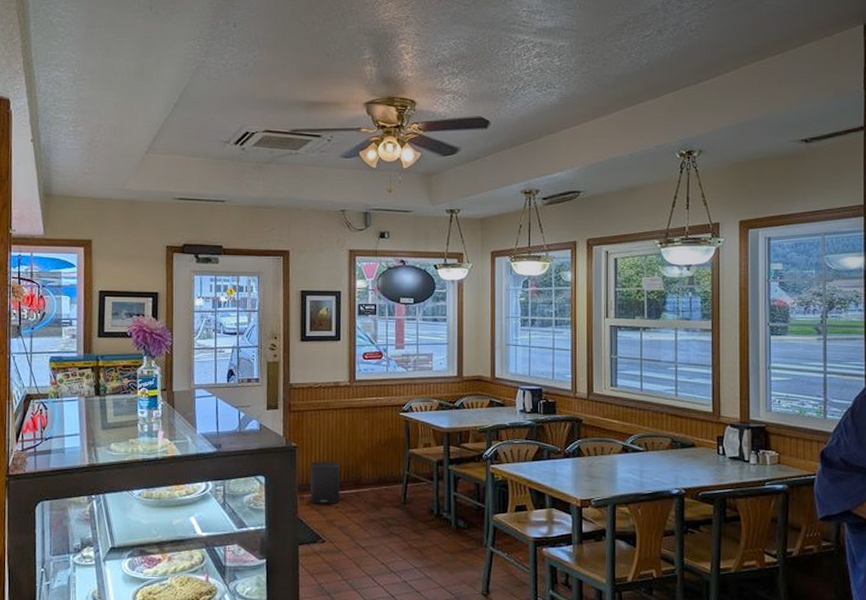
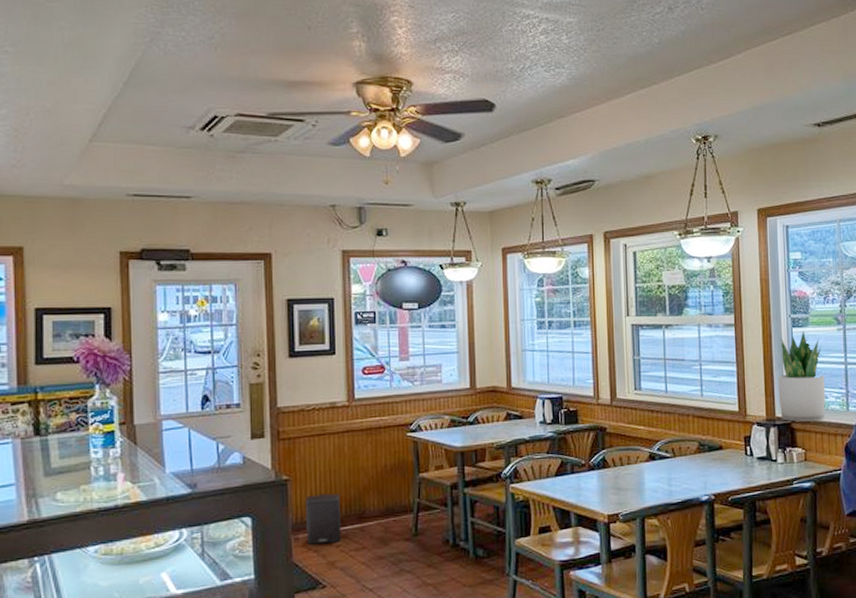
planter: none [753,339,803,426] -> present [777,331,826,422]

